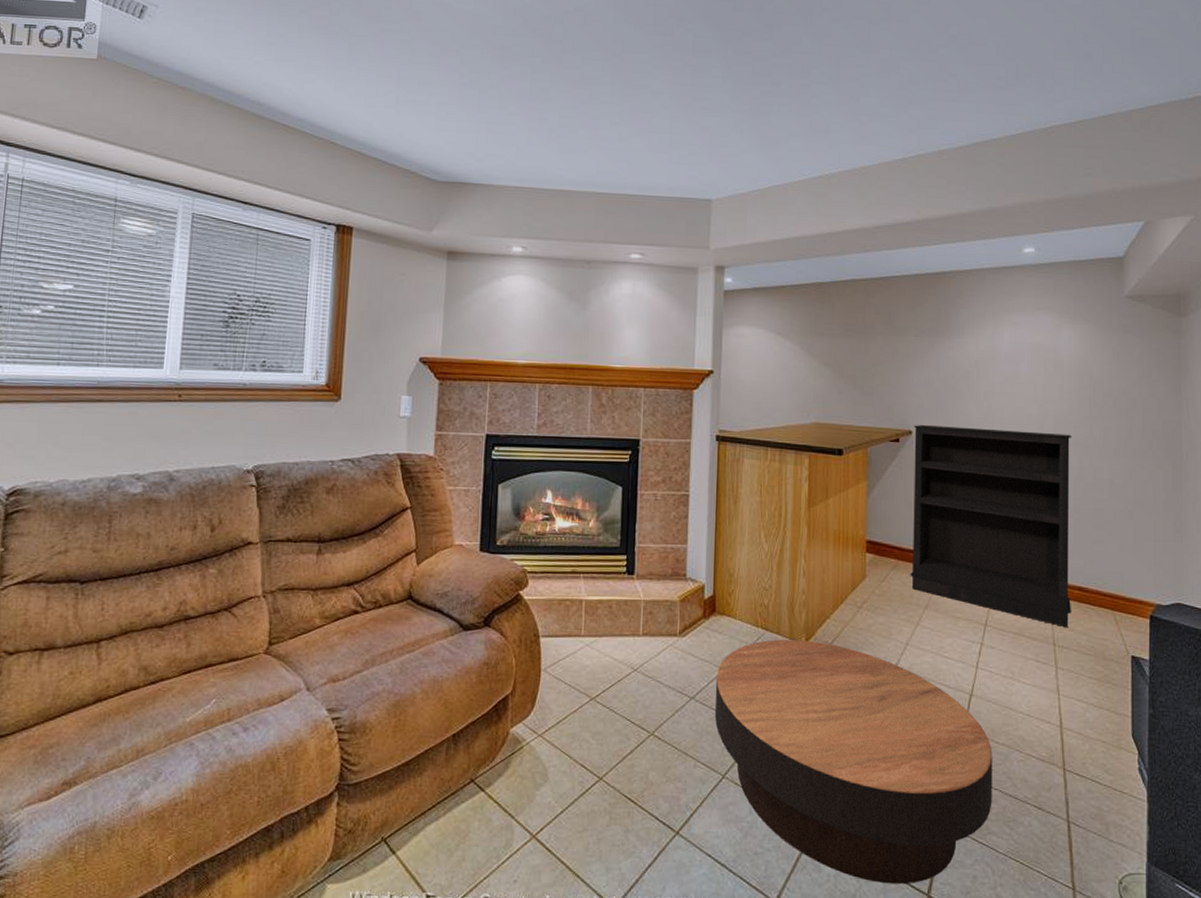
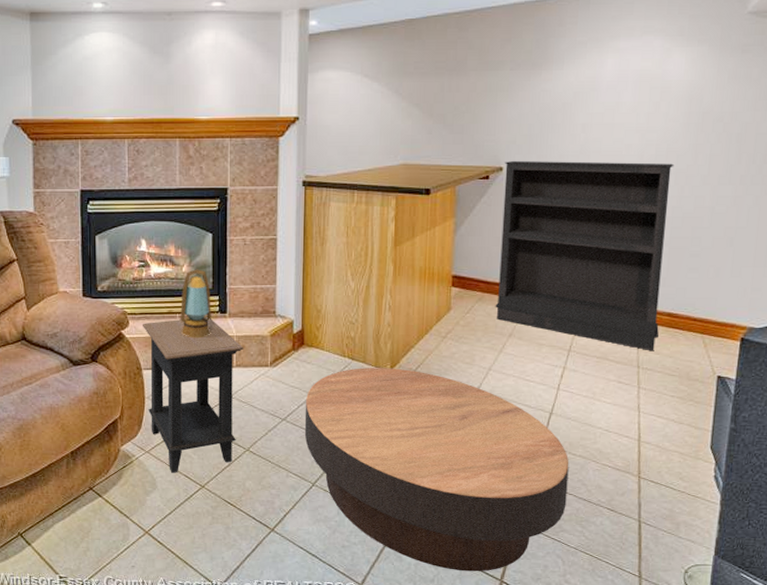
side table: none [543,577,652,762] -> present [143,316,244,473]
lantern: none [584,525,618,603] -> present [181,269,211,339]

